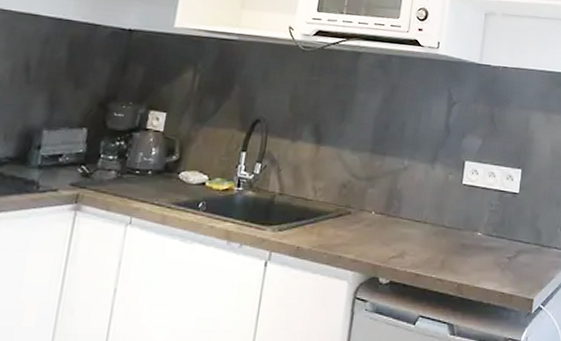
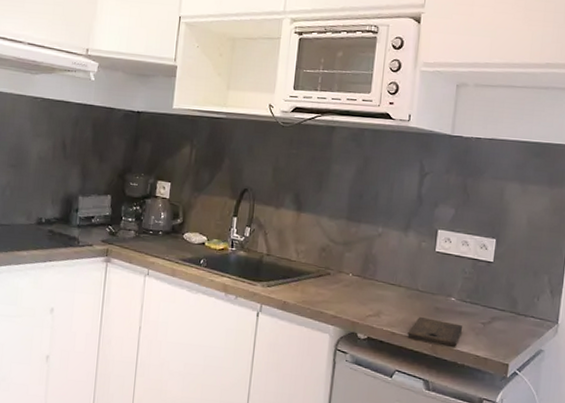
cutting board: none [432,254,489,286] -> present [407,316,463,348]

